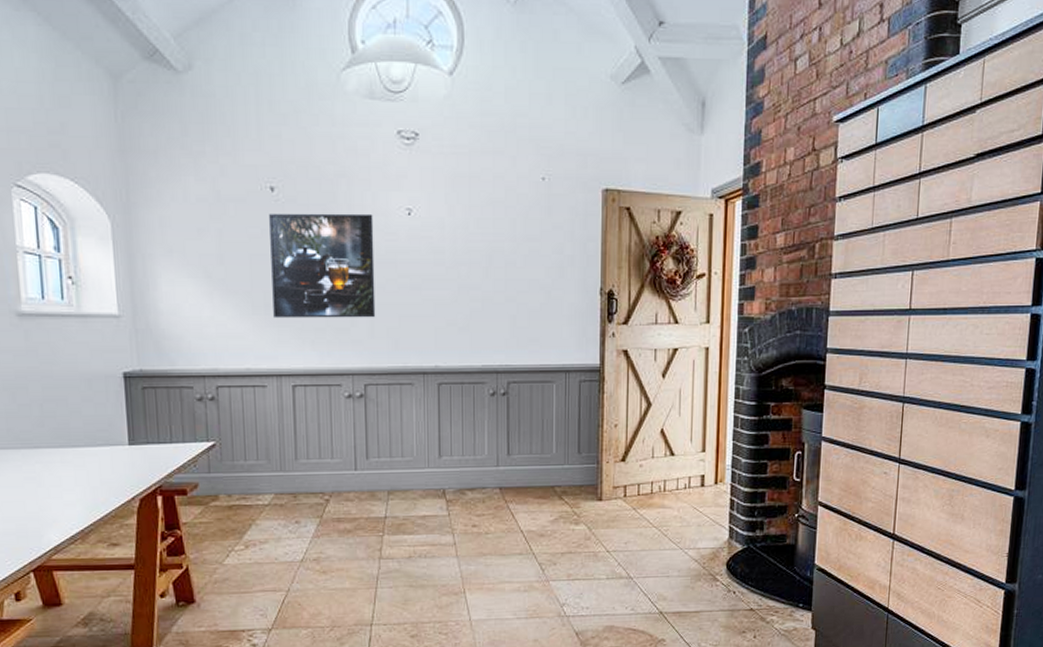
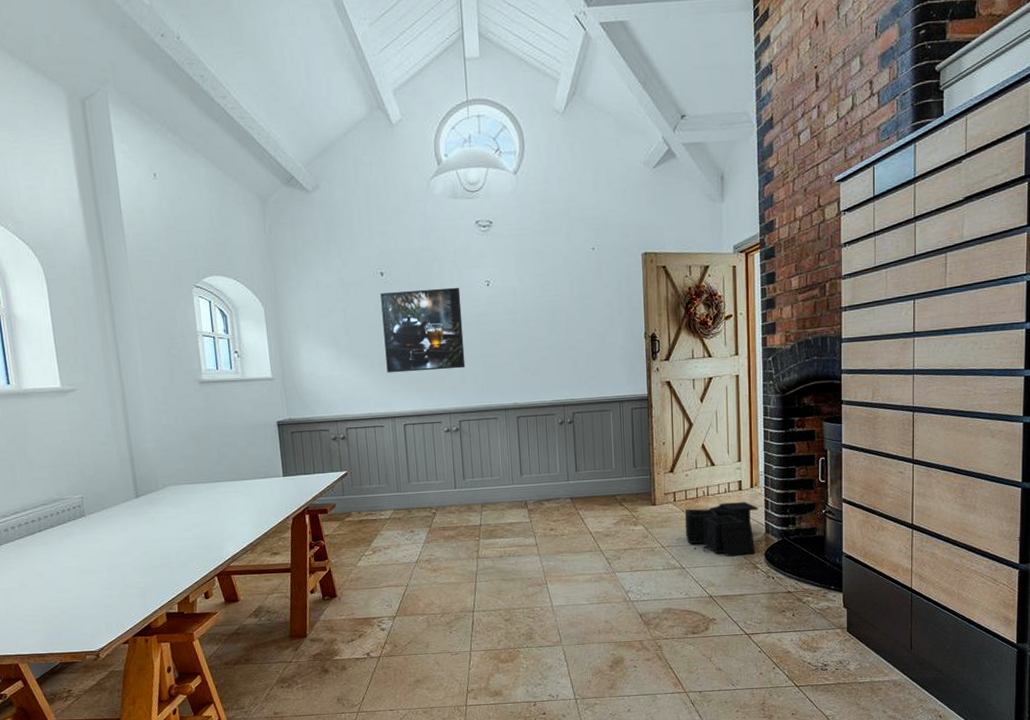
storage bin: none [635,500,722,565] -> present [684,502,758,556]

